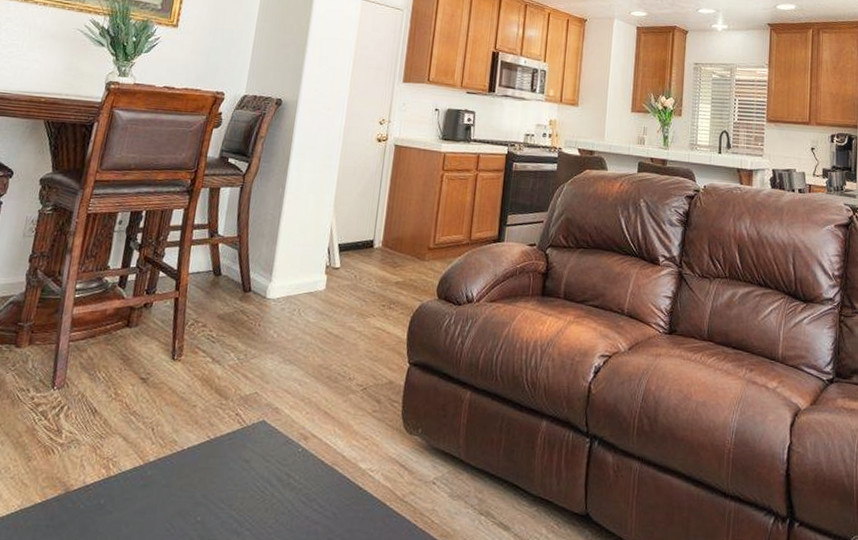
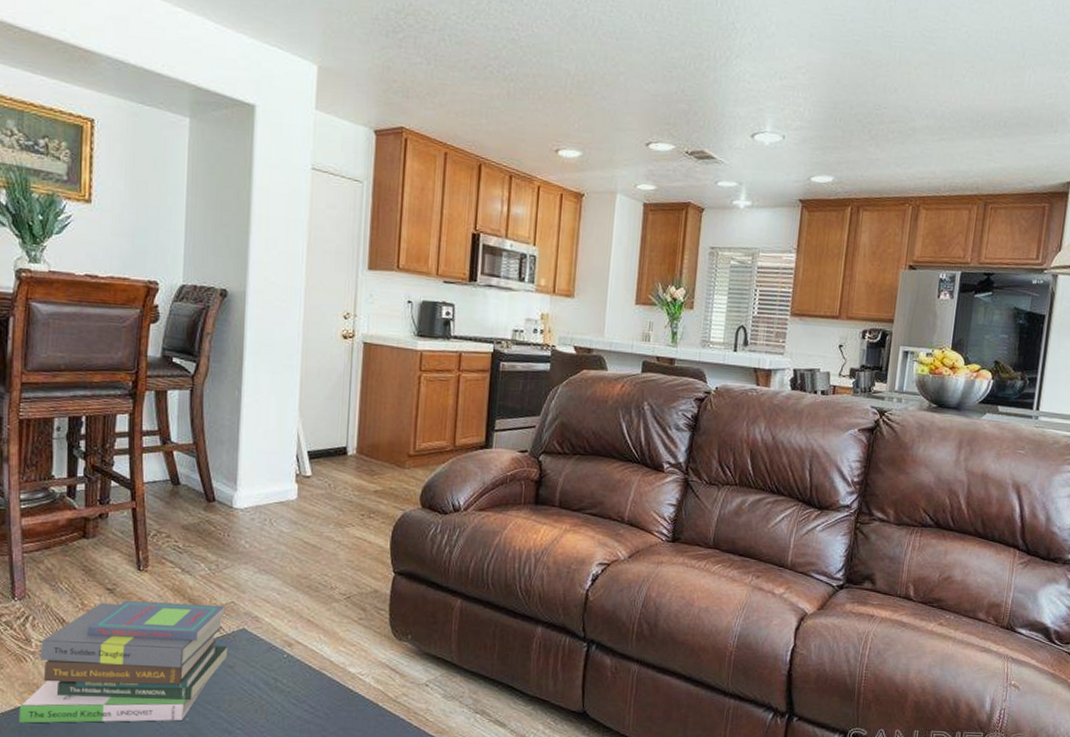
books: none [36,391,249,522] -> present [19,601,228,724]

